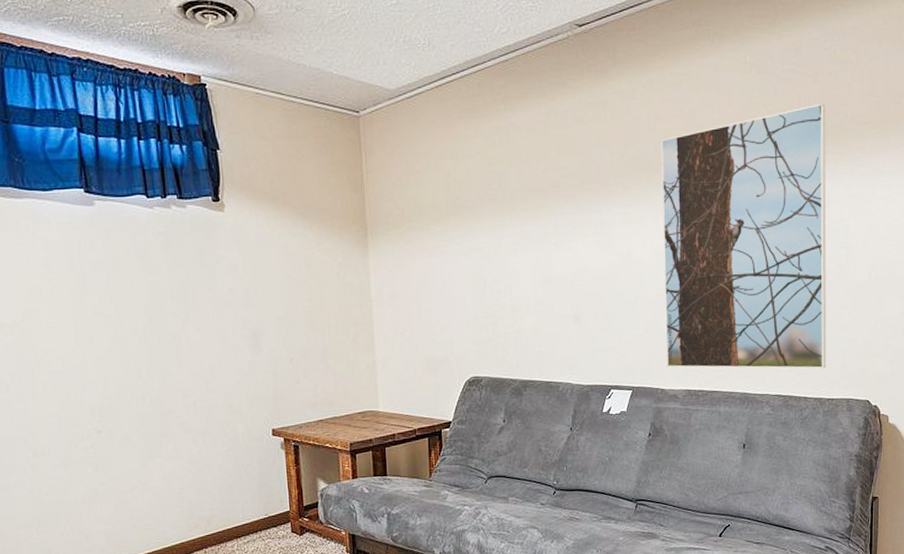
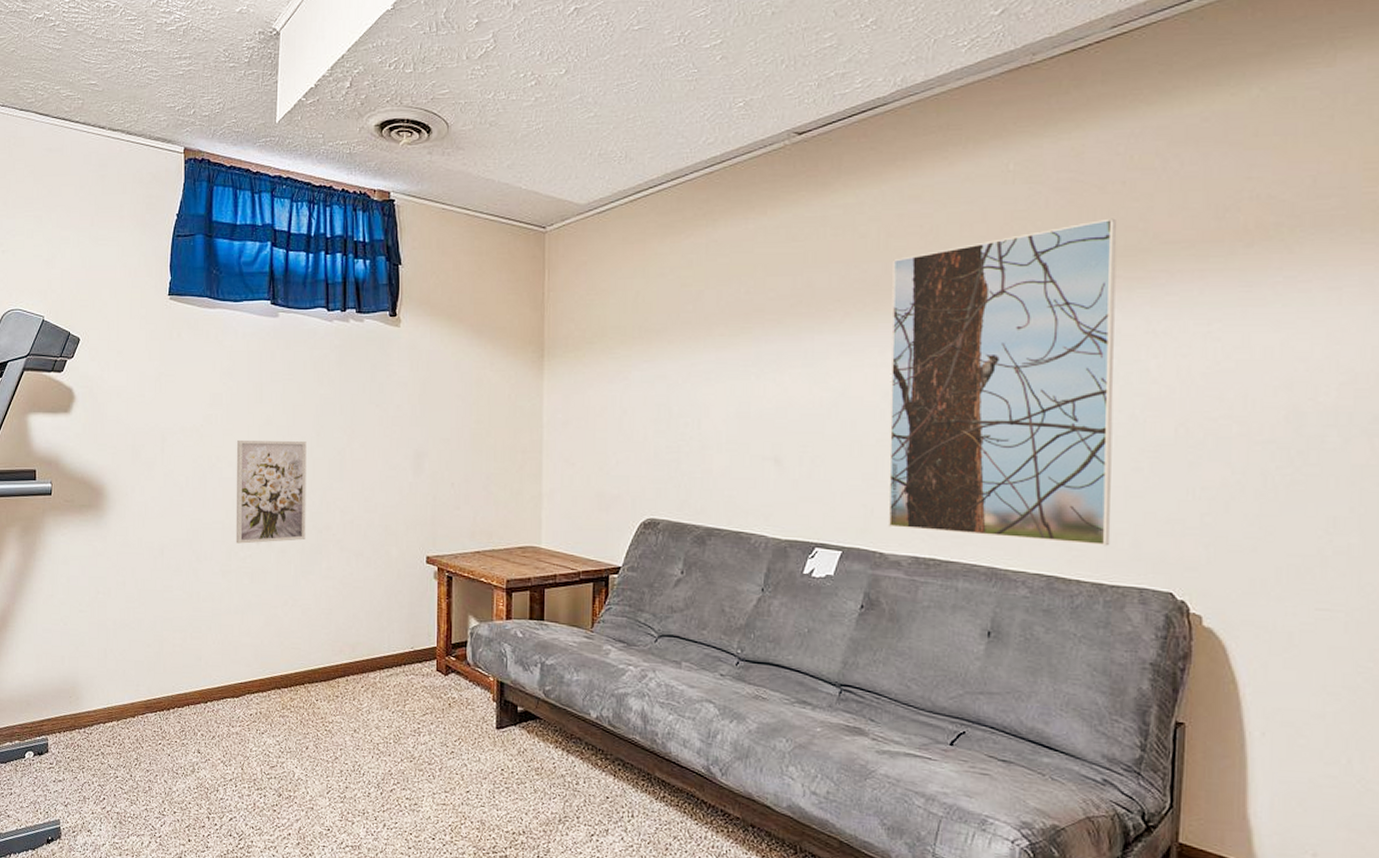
wall art: none [64,329,149,435] -> present [235,441,307,544]

